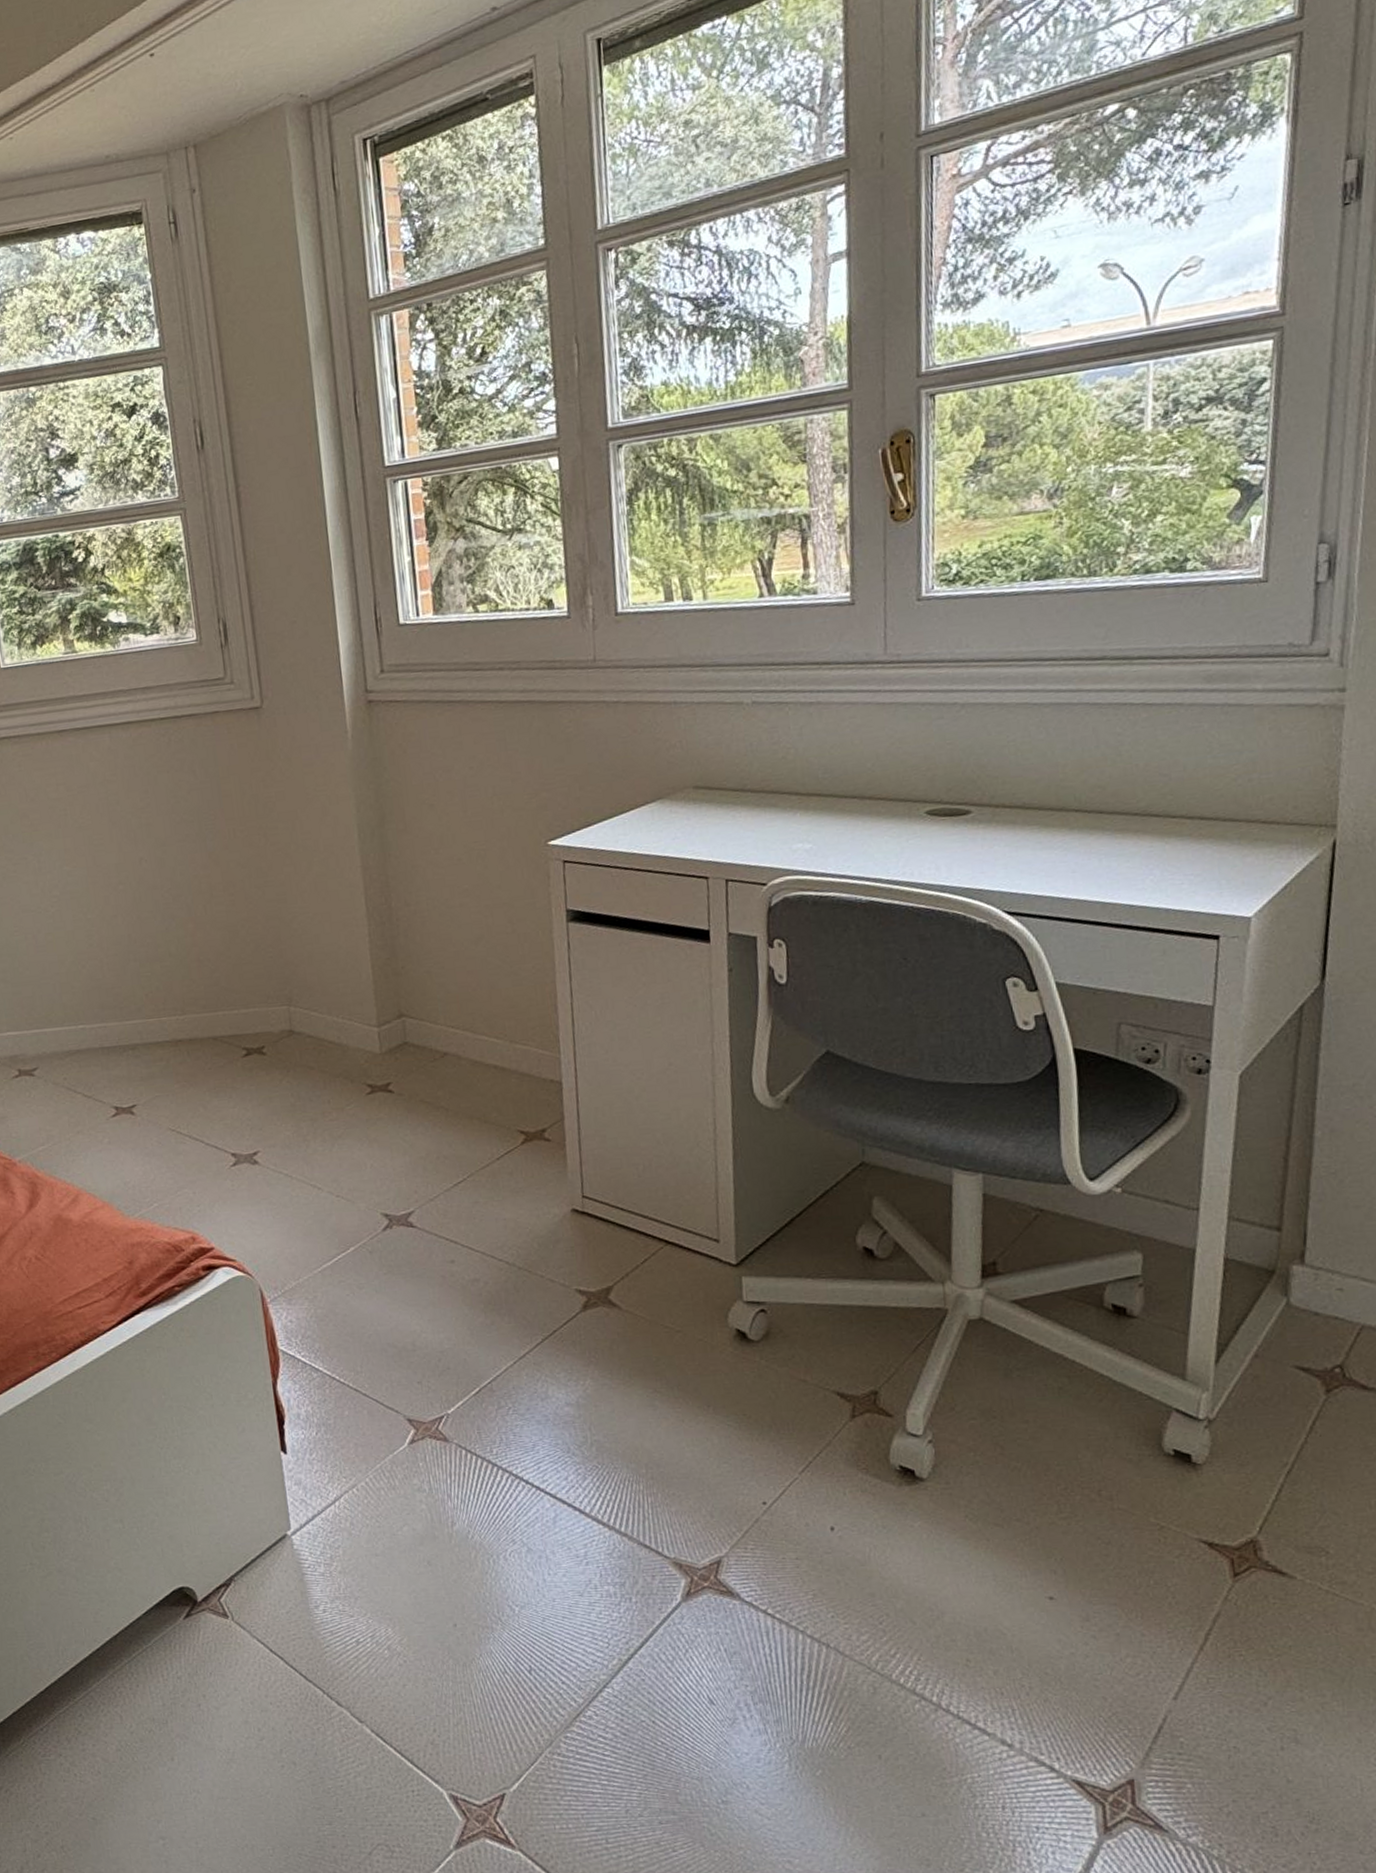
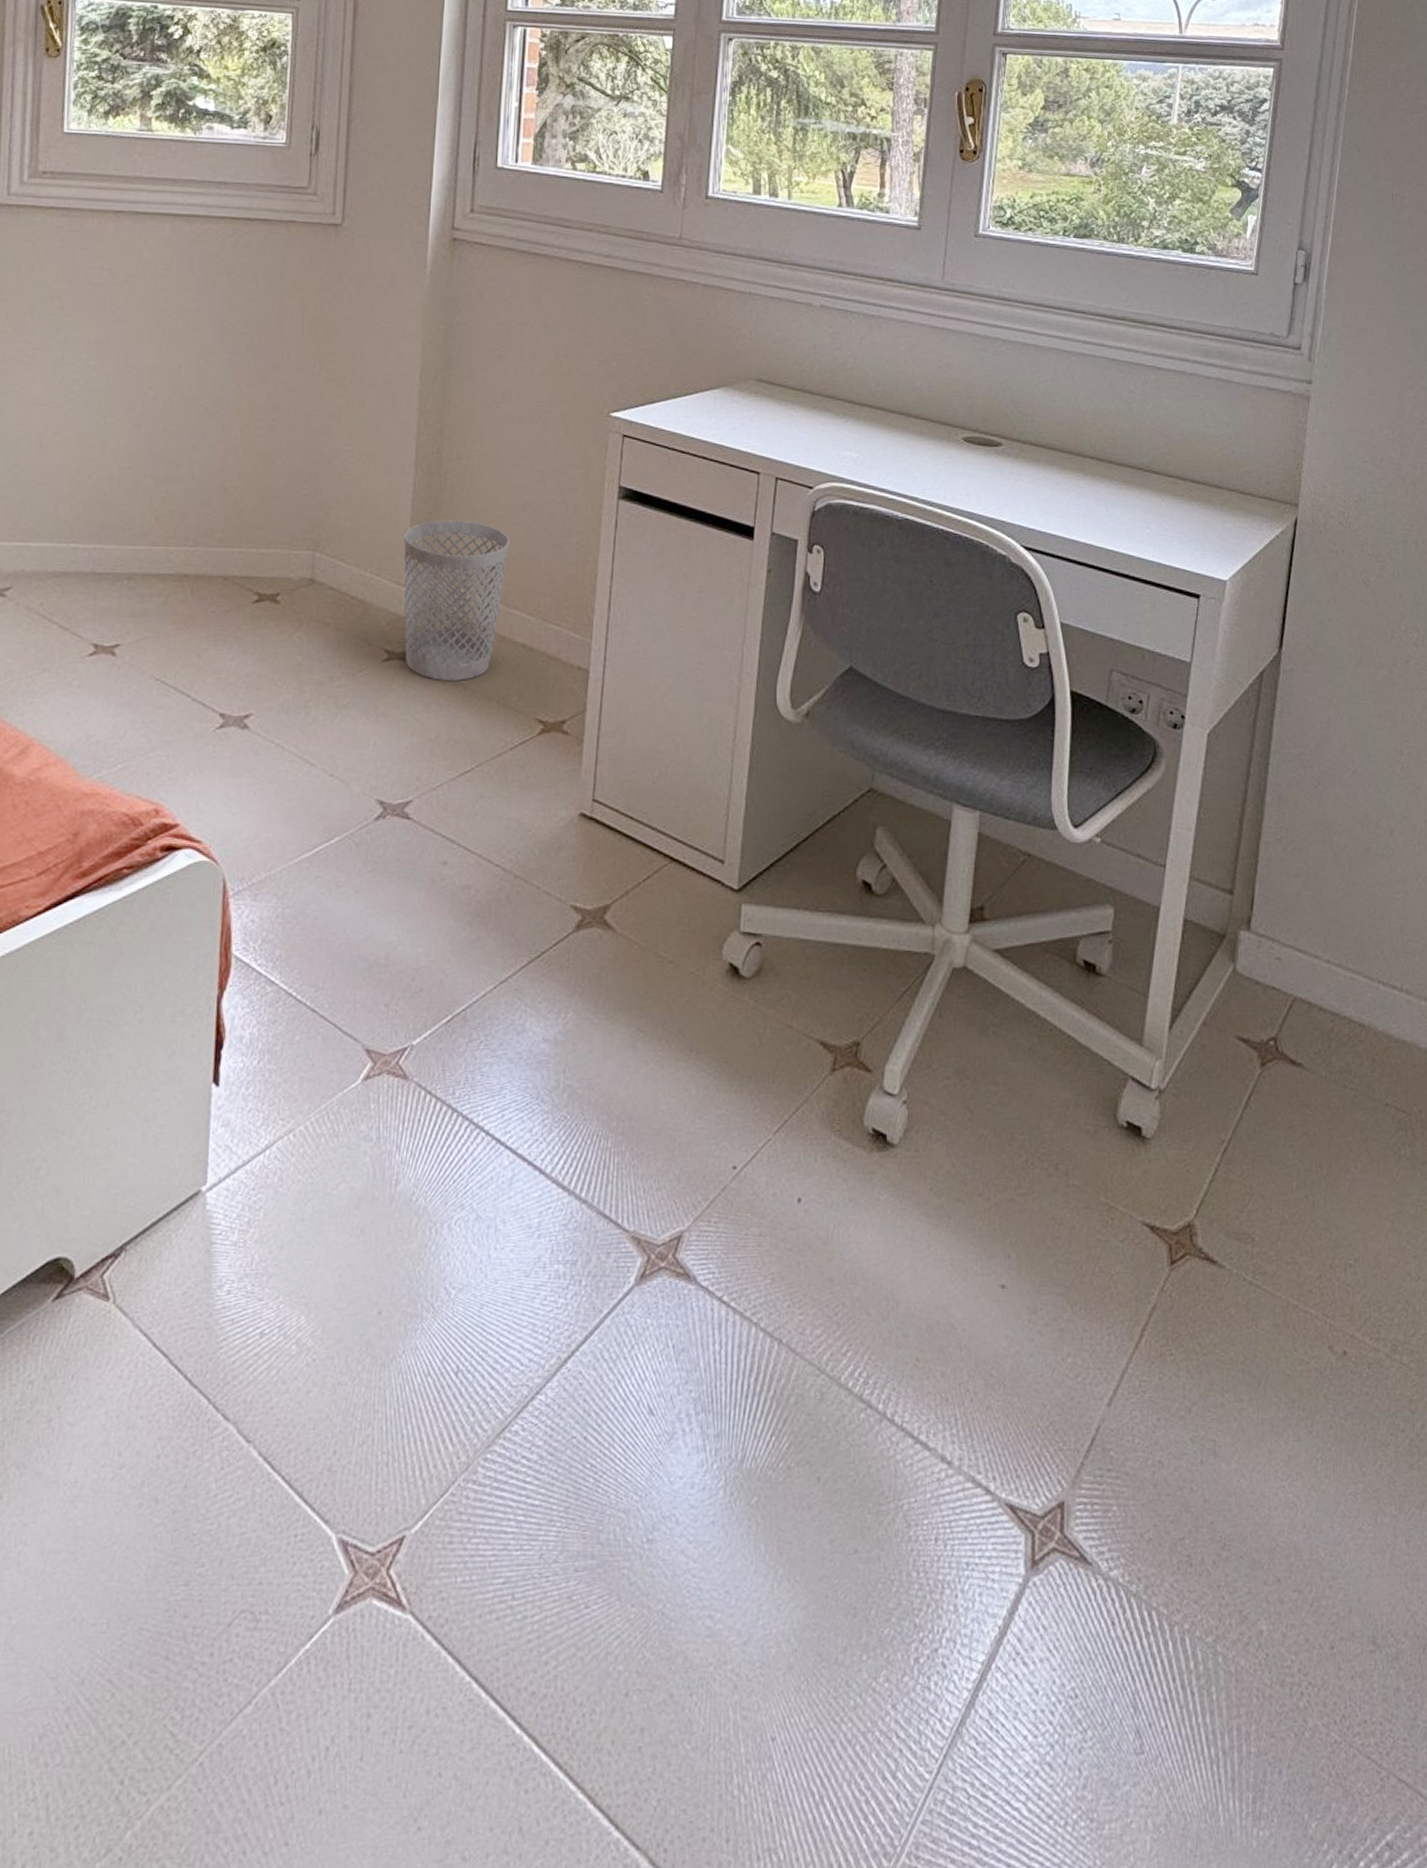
wastebasket: none [367,961,468,1106] -> present [403,520,510,681]

